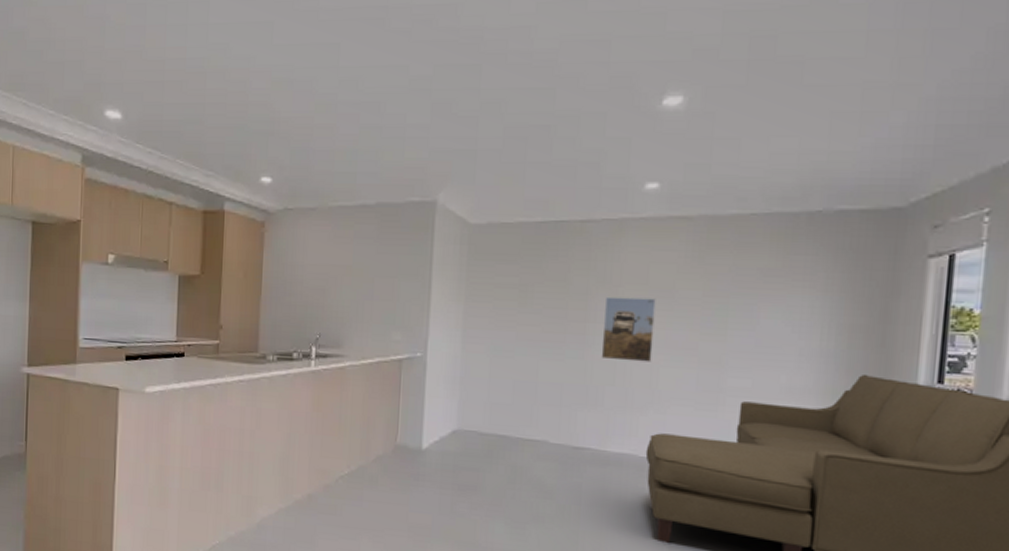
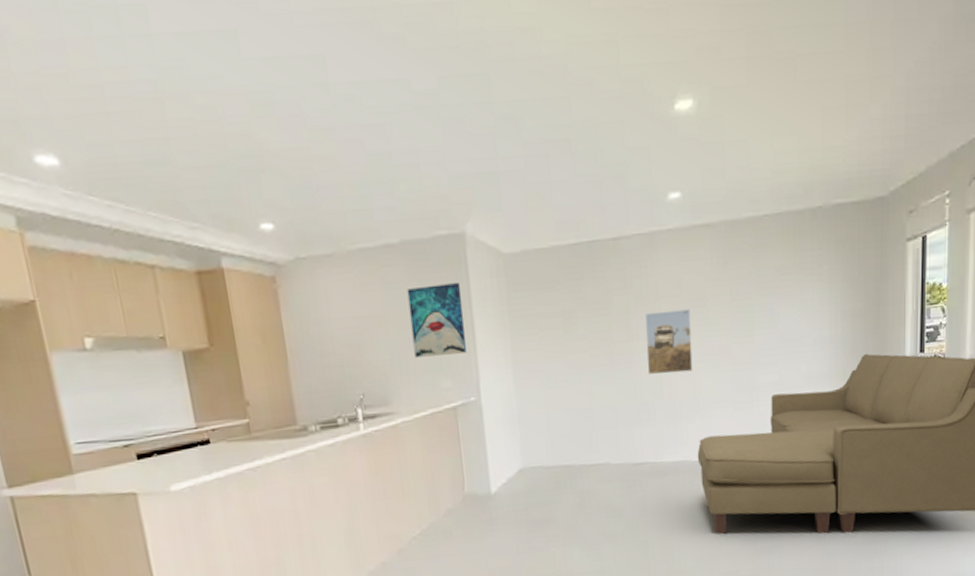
wall art: none [372,245,425,310] -> present [407,283,466,358]

